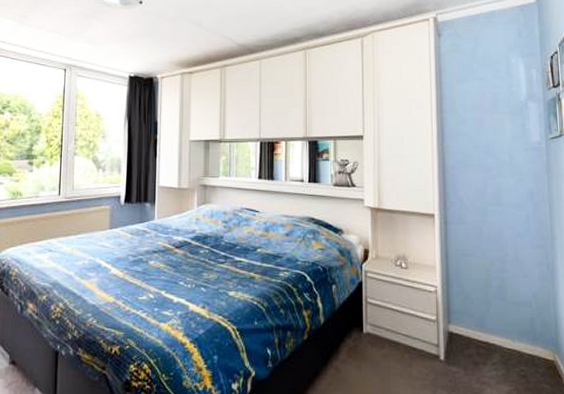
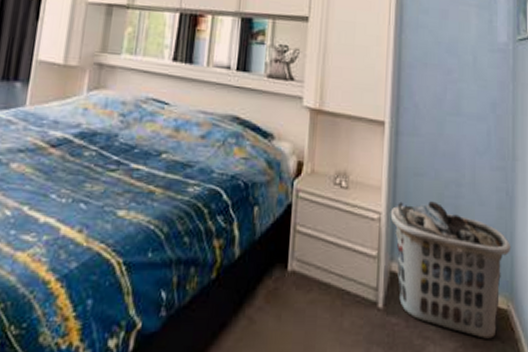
clothes hamper: none [445,276,555,384] -> present [390,201,511,339]

